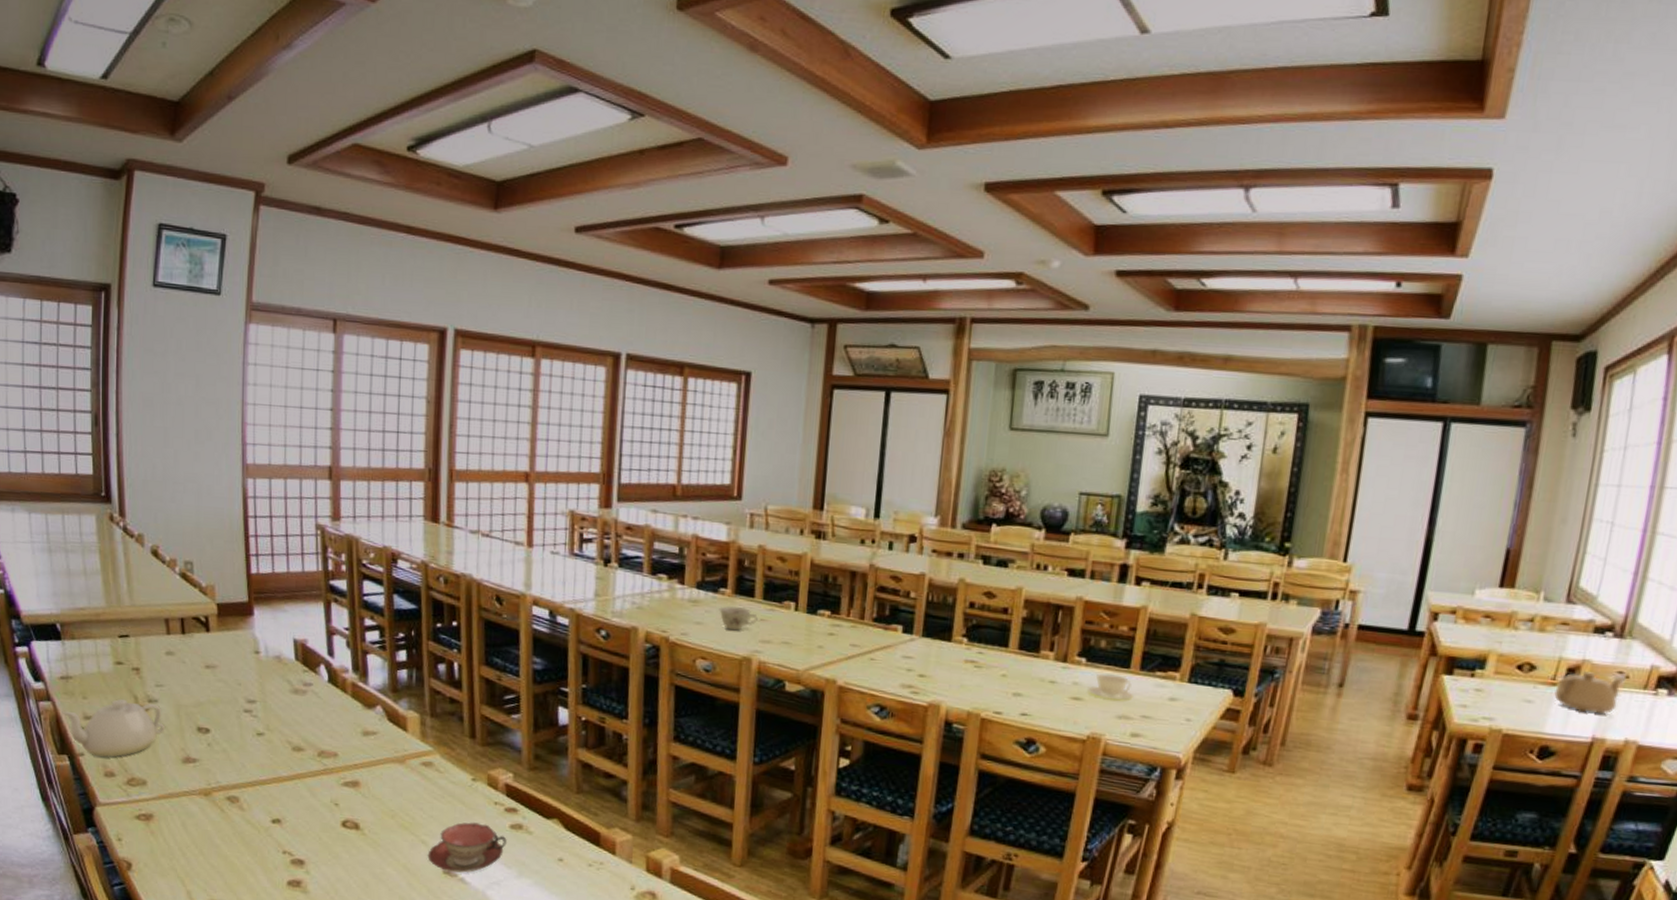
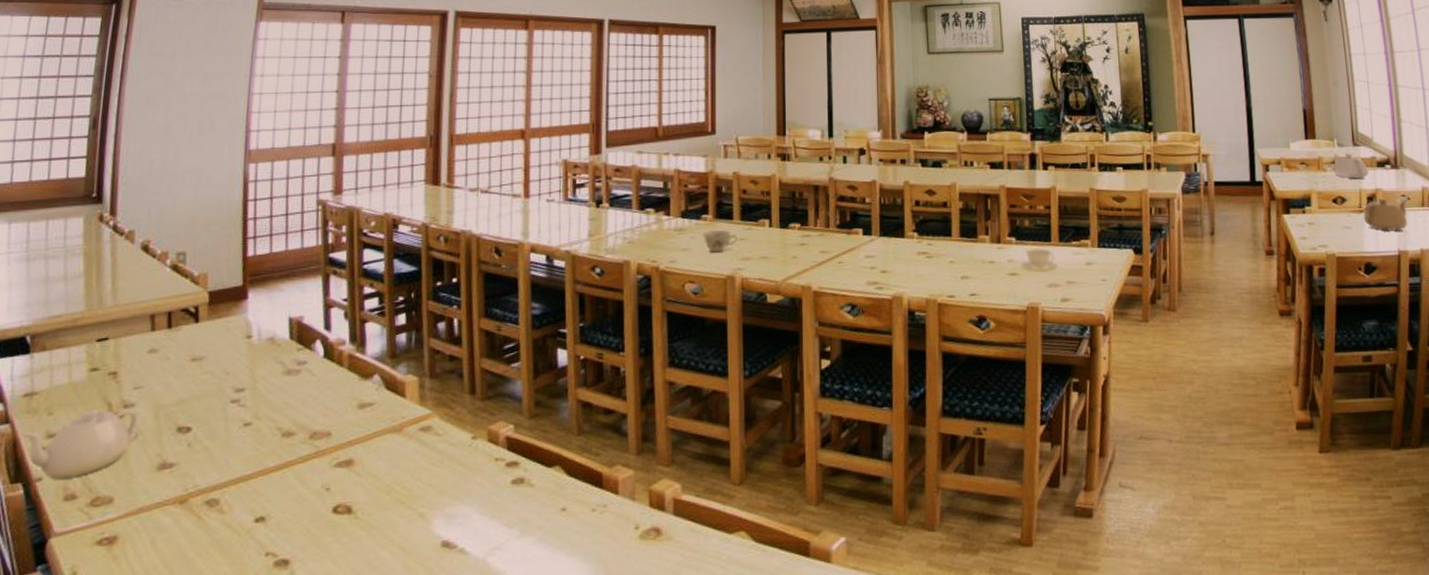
teacup: present [427,821,507,873] -> none [425,483,508,544]
teapot: none [1528,609,1579,645] -> present [1332,153,1369,179]

